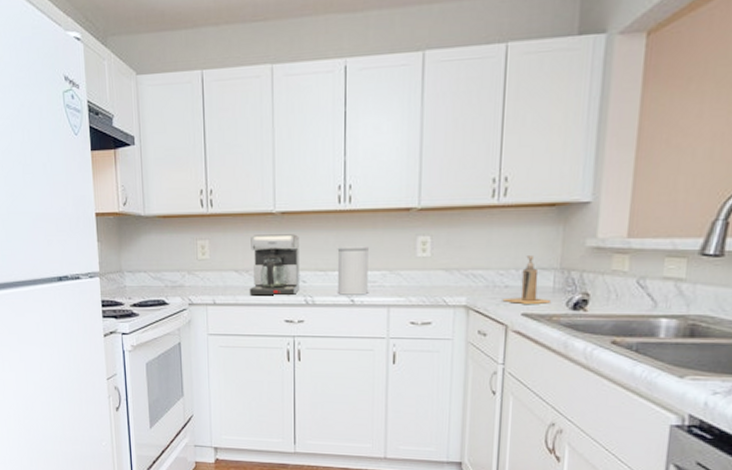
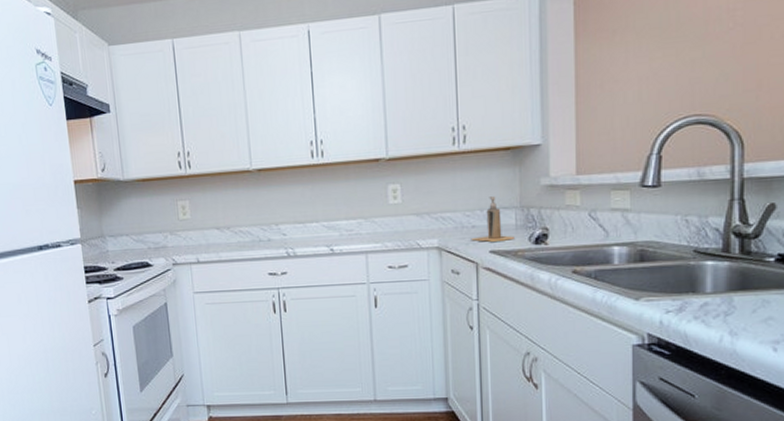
coffee maker: present [249,234,299,296] -> none [230,190,280,252]
canister: present [337,246,369,295] -> none [313,197,346,245]

